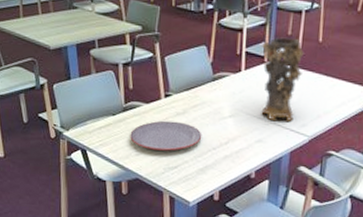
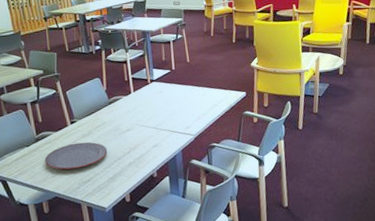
decorative vase: present [261,37,304,123] -> none [143,62,179,128]

